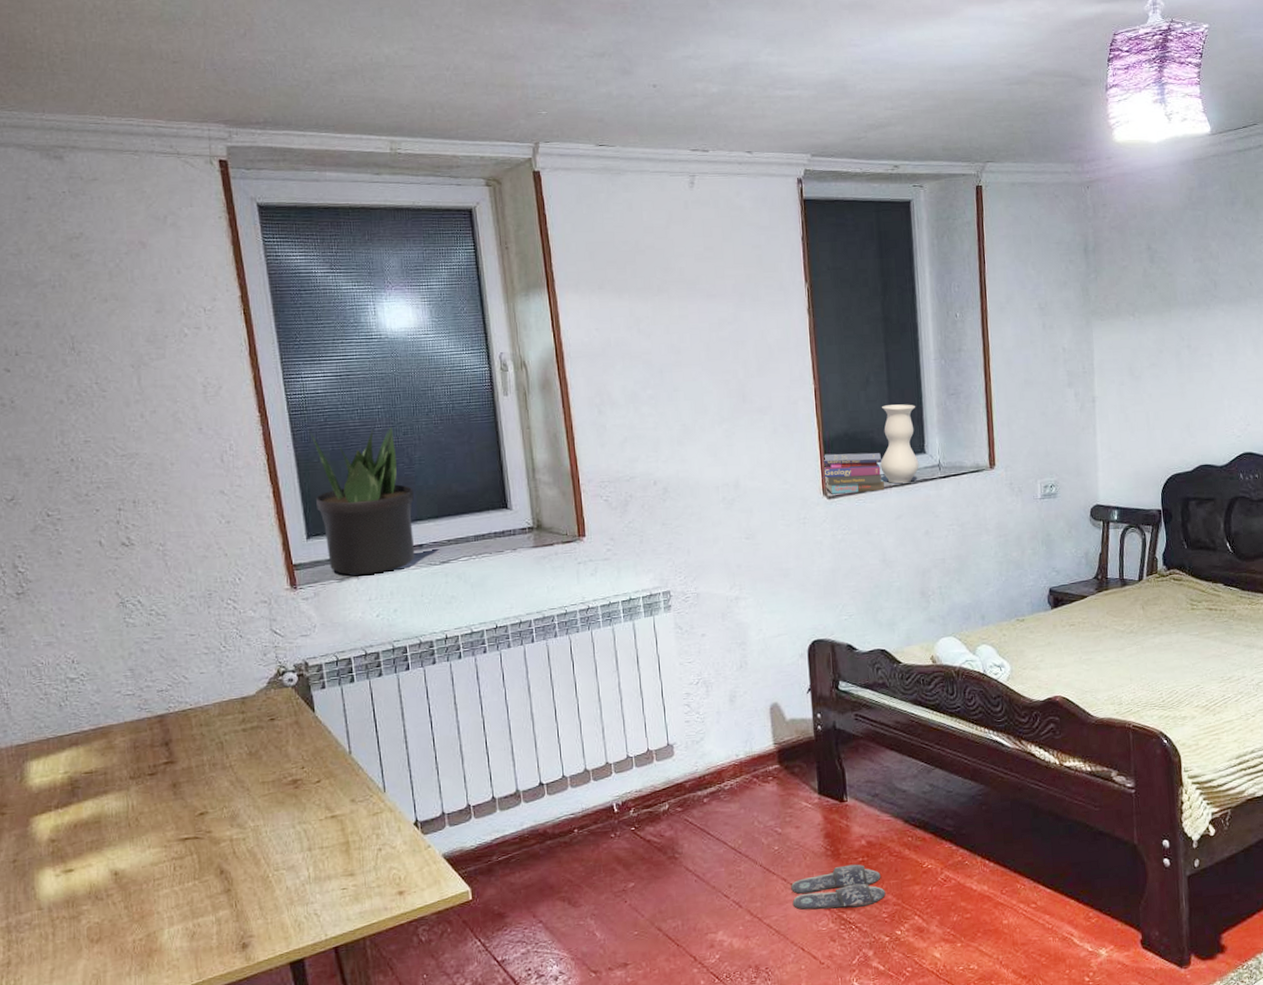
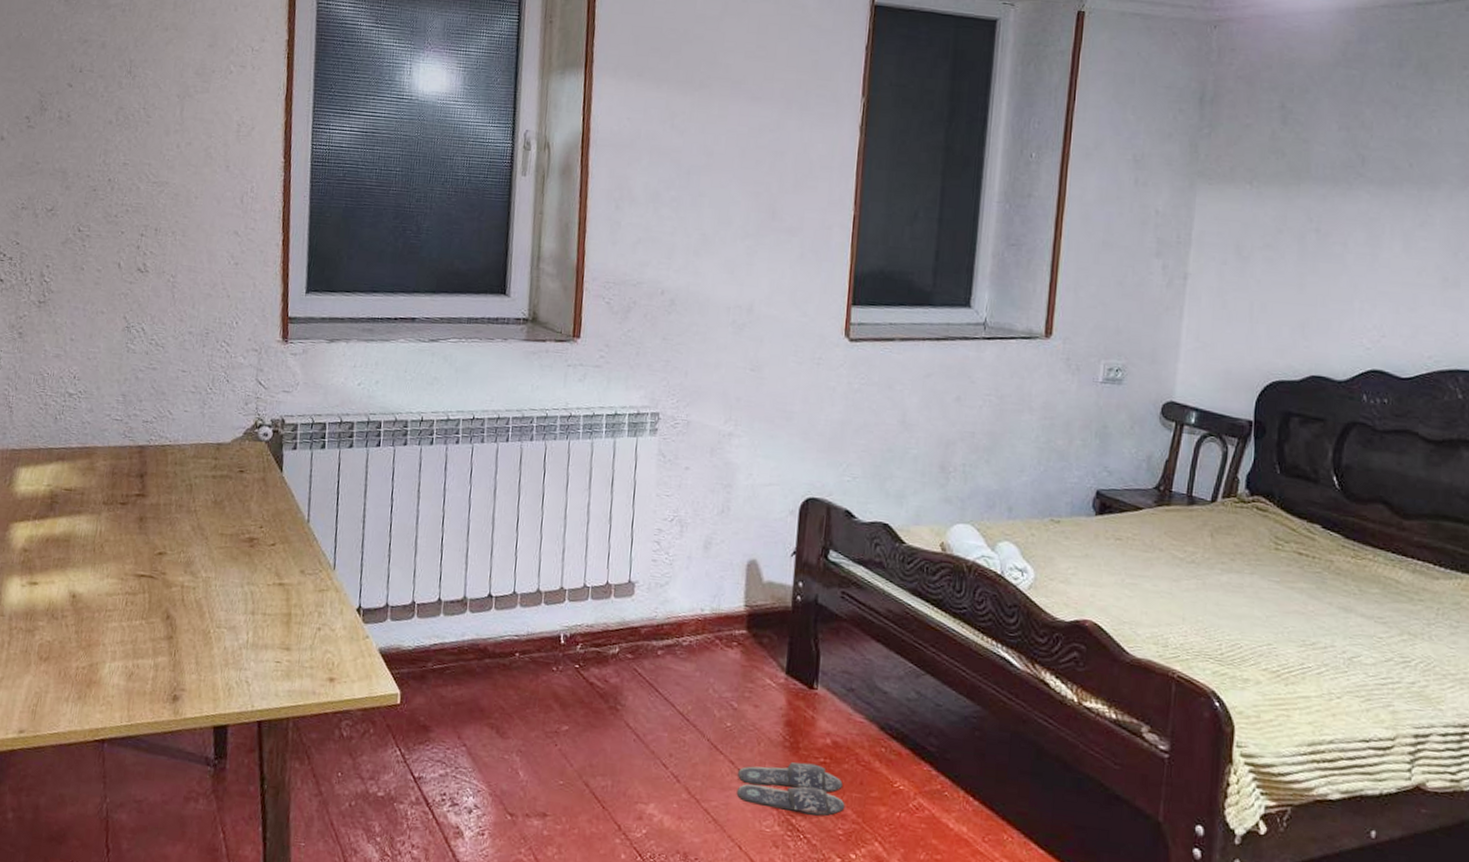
planter: present [309,427,416,575] -> none [320,182,416,341]
books: present [823,452,884,494] -> none [847,290,918,343]
vase: present [880,404,919,484] -> none [915,246,968,339]

